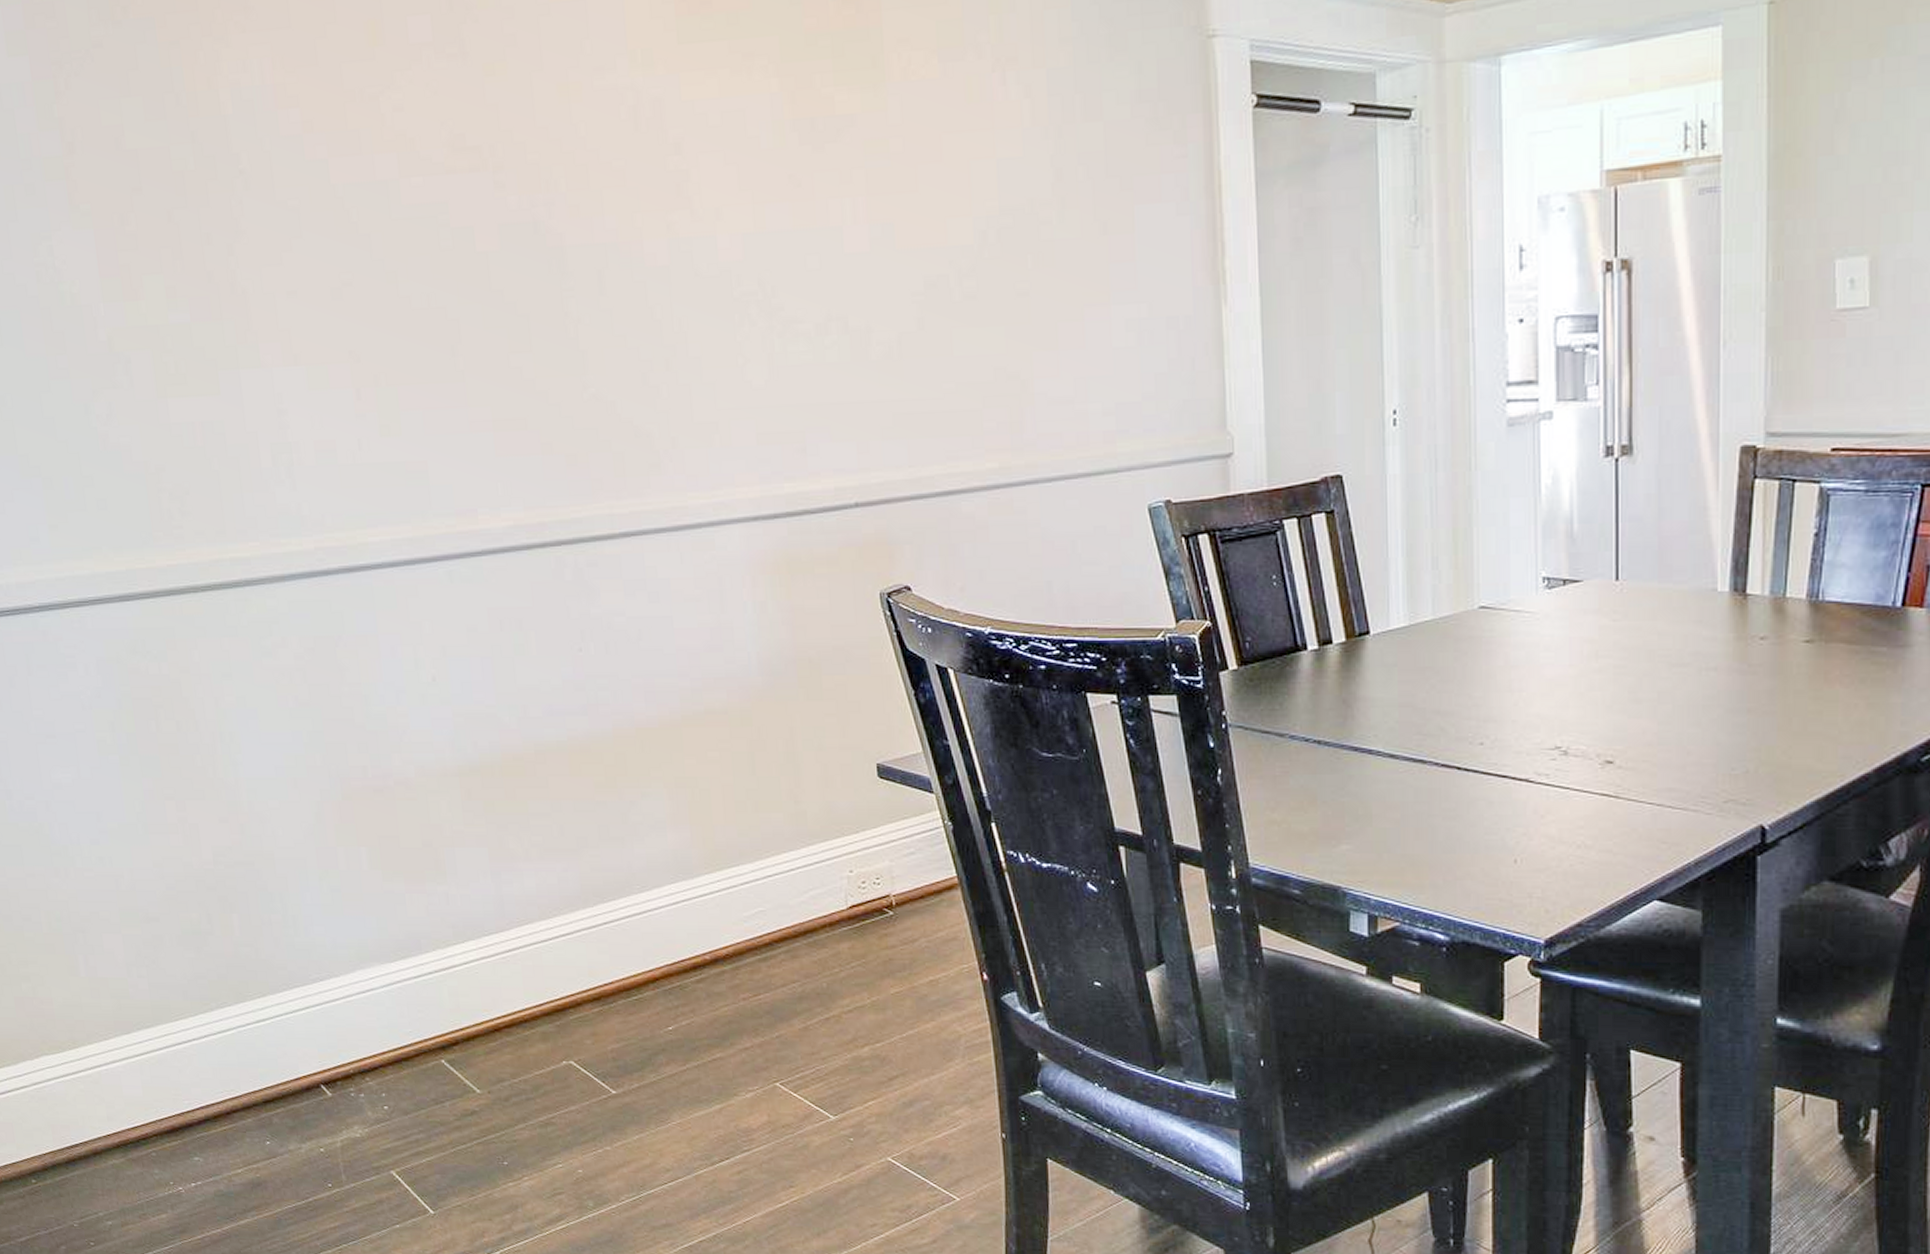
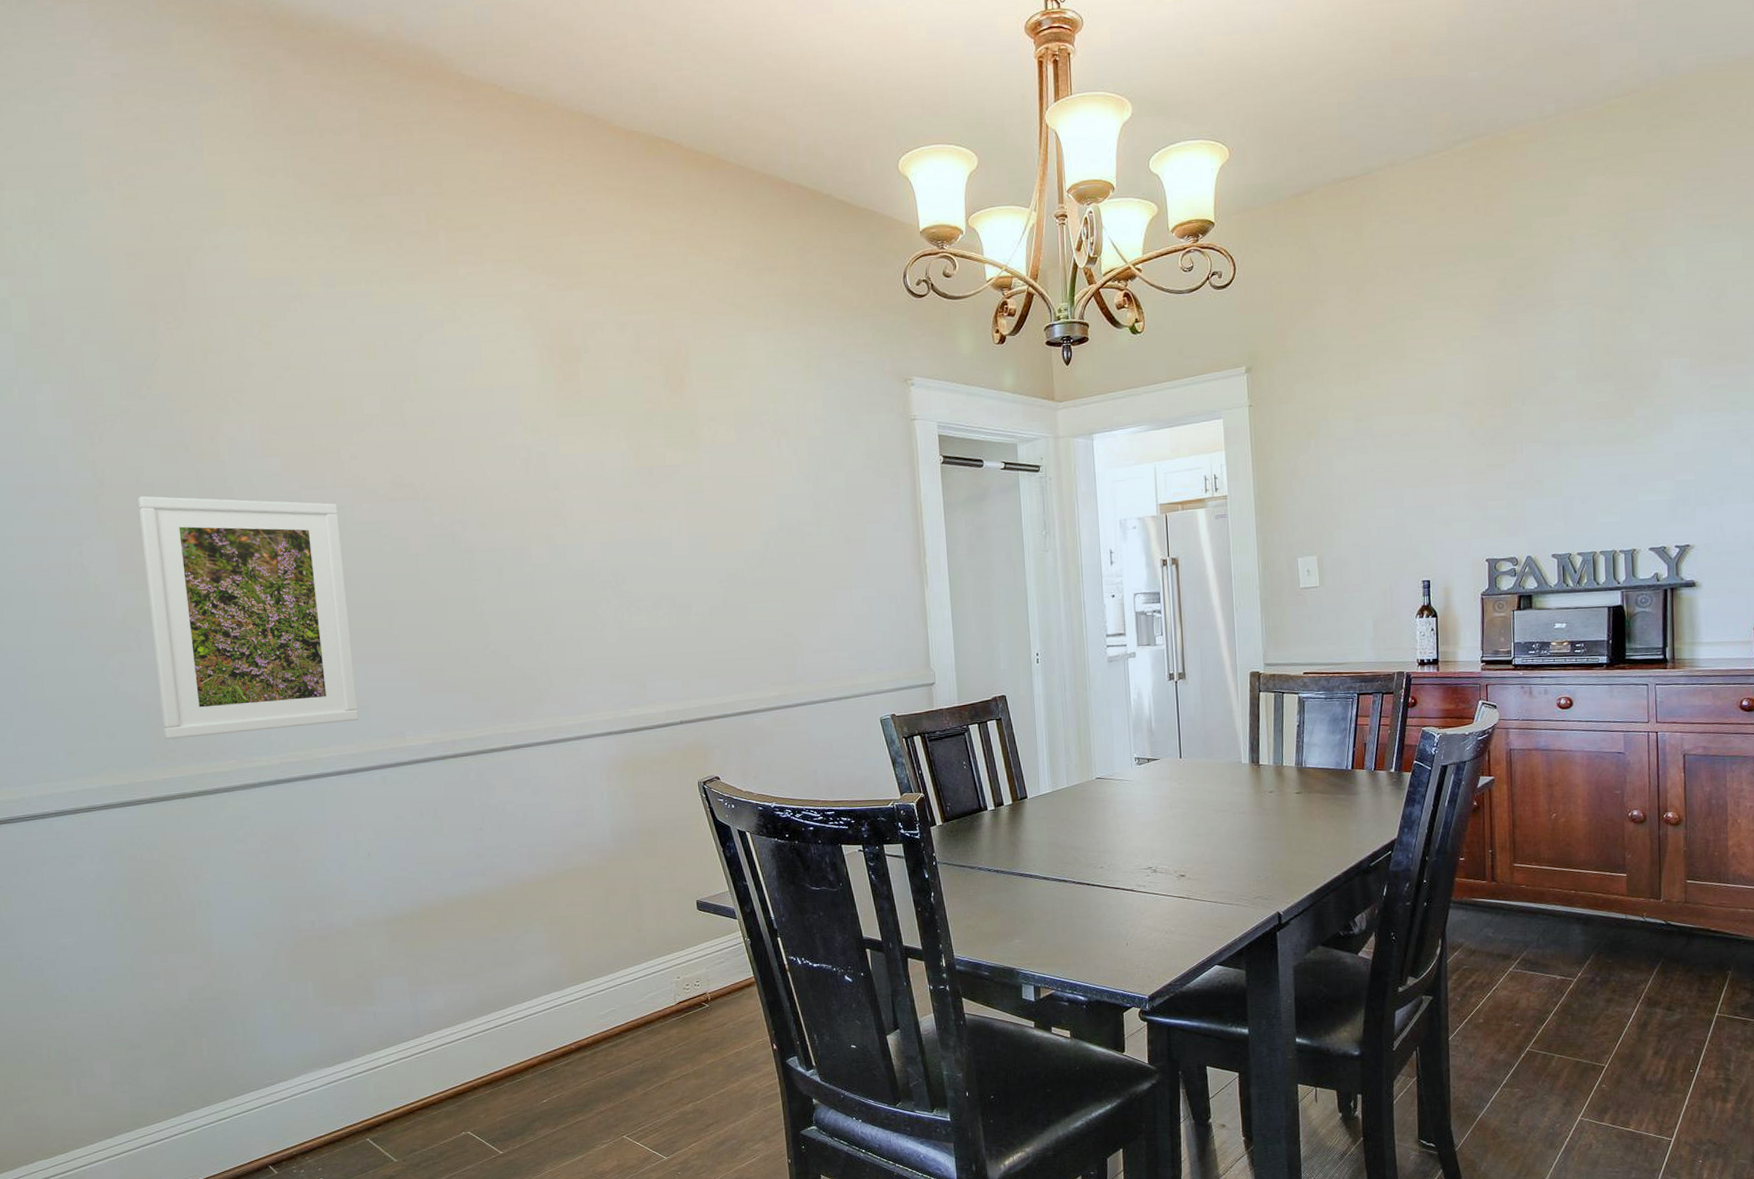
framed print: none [118,167,416,511] -> present [138,496,359,739]

